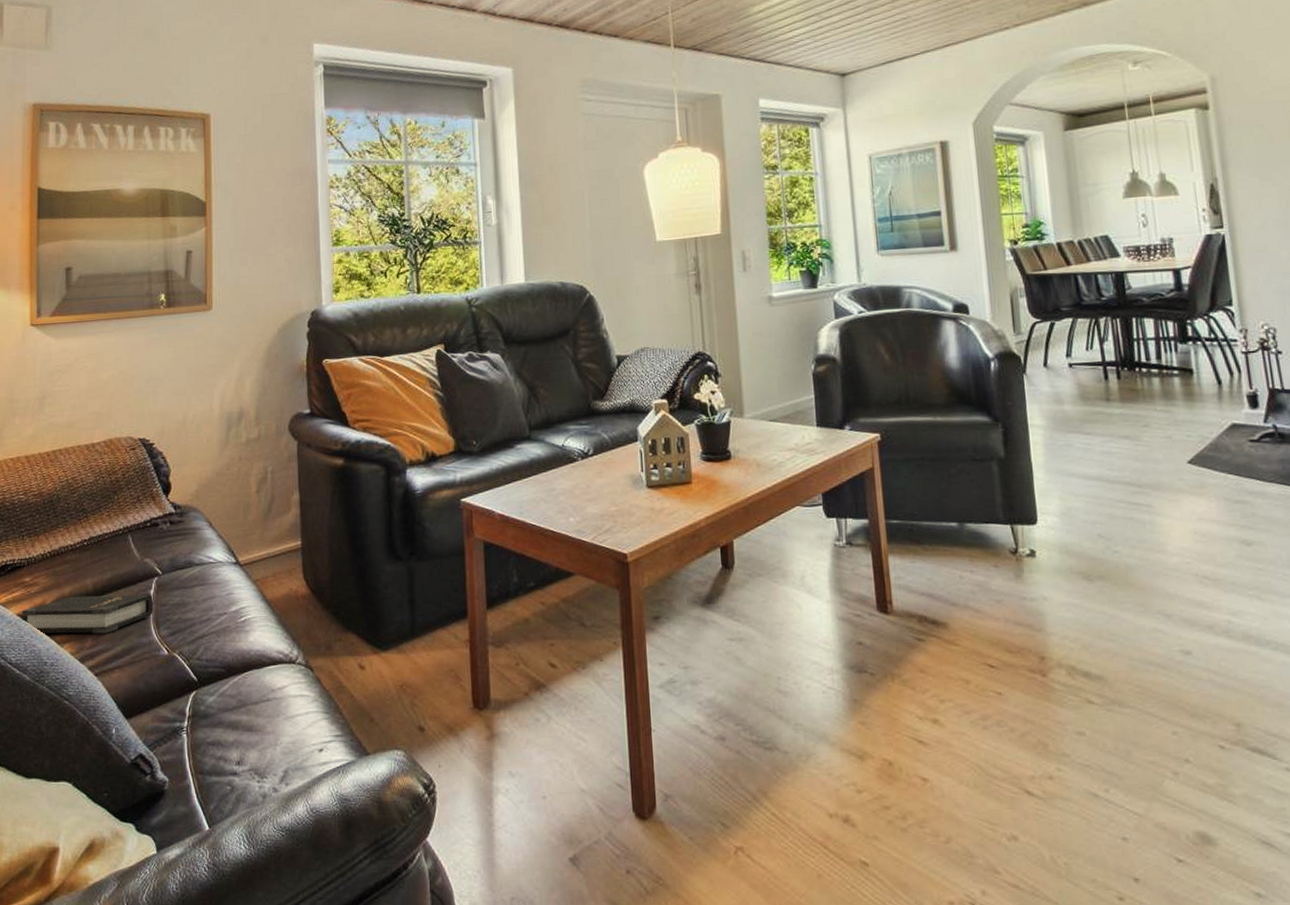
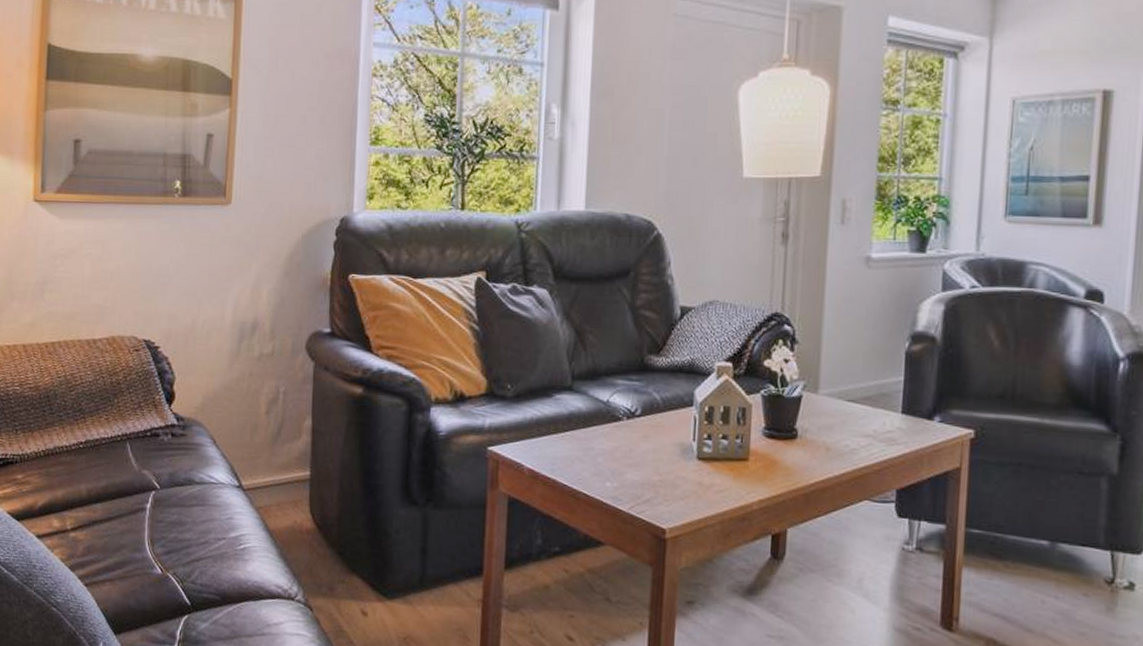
hardback book: present [23,595,153,634] -> none [13,500,149,544]

